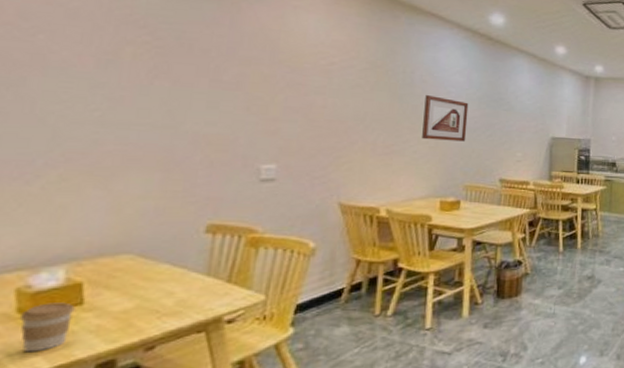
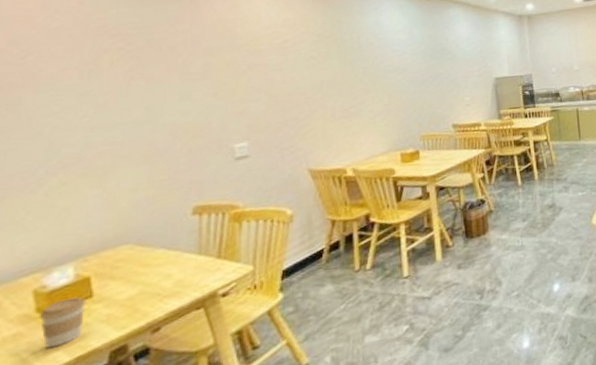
picture frame: present [422,95,469,142] -> none [373,56,416,98]

